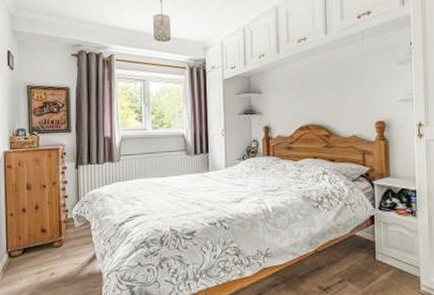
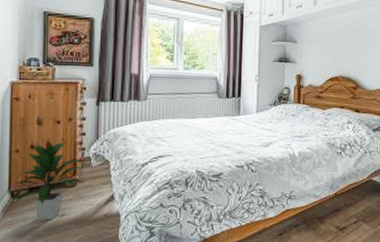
indoor plant: none [9,205,71,279] -> present [12,142,86,221]

